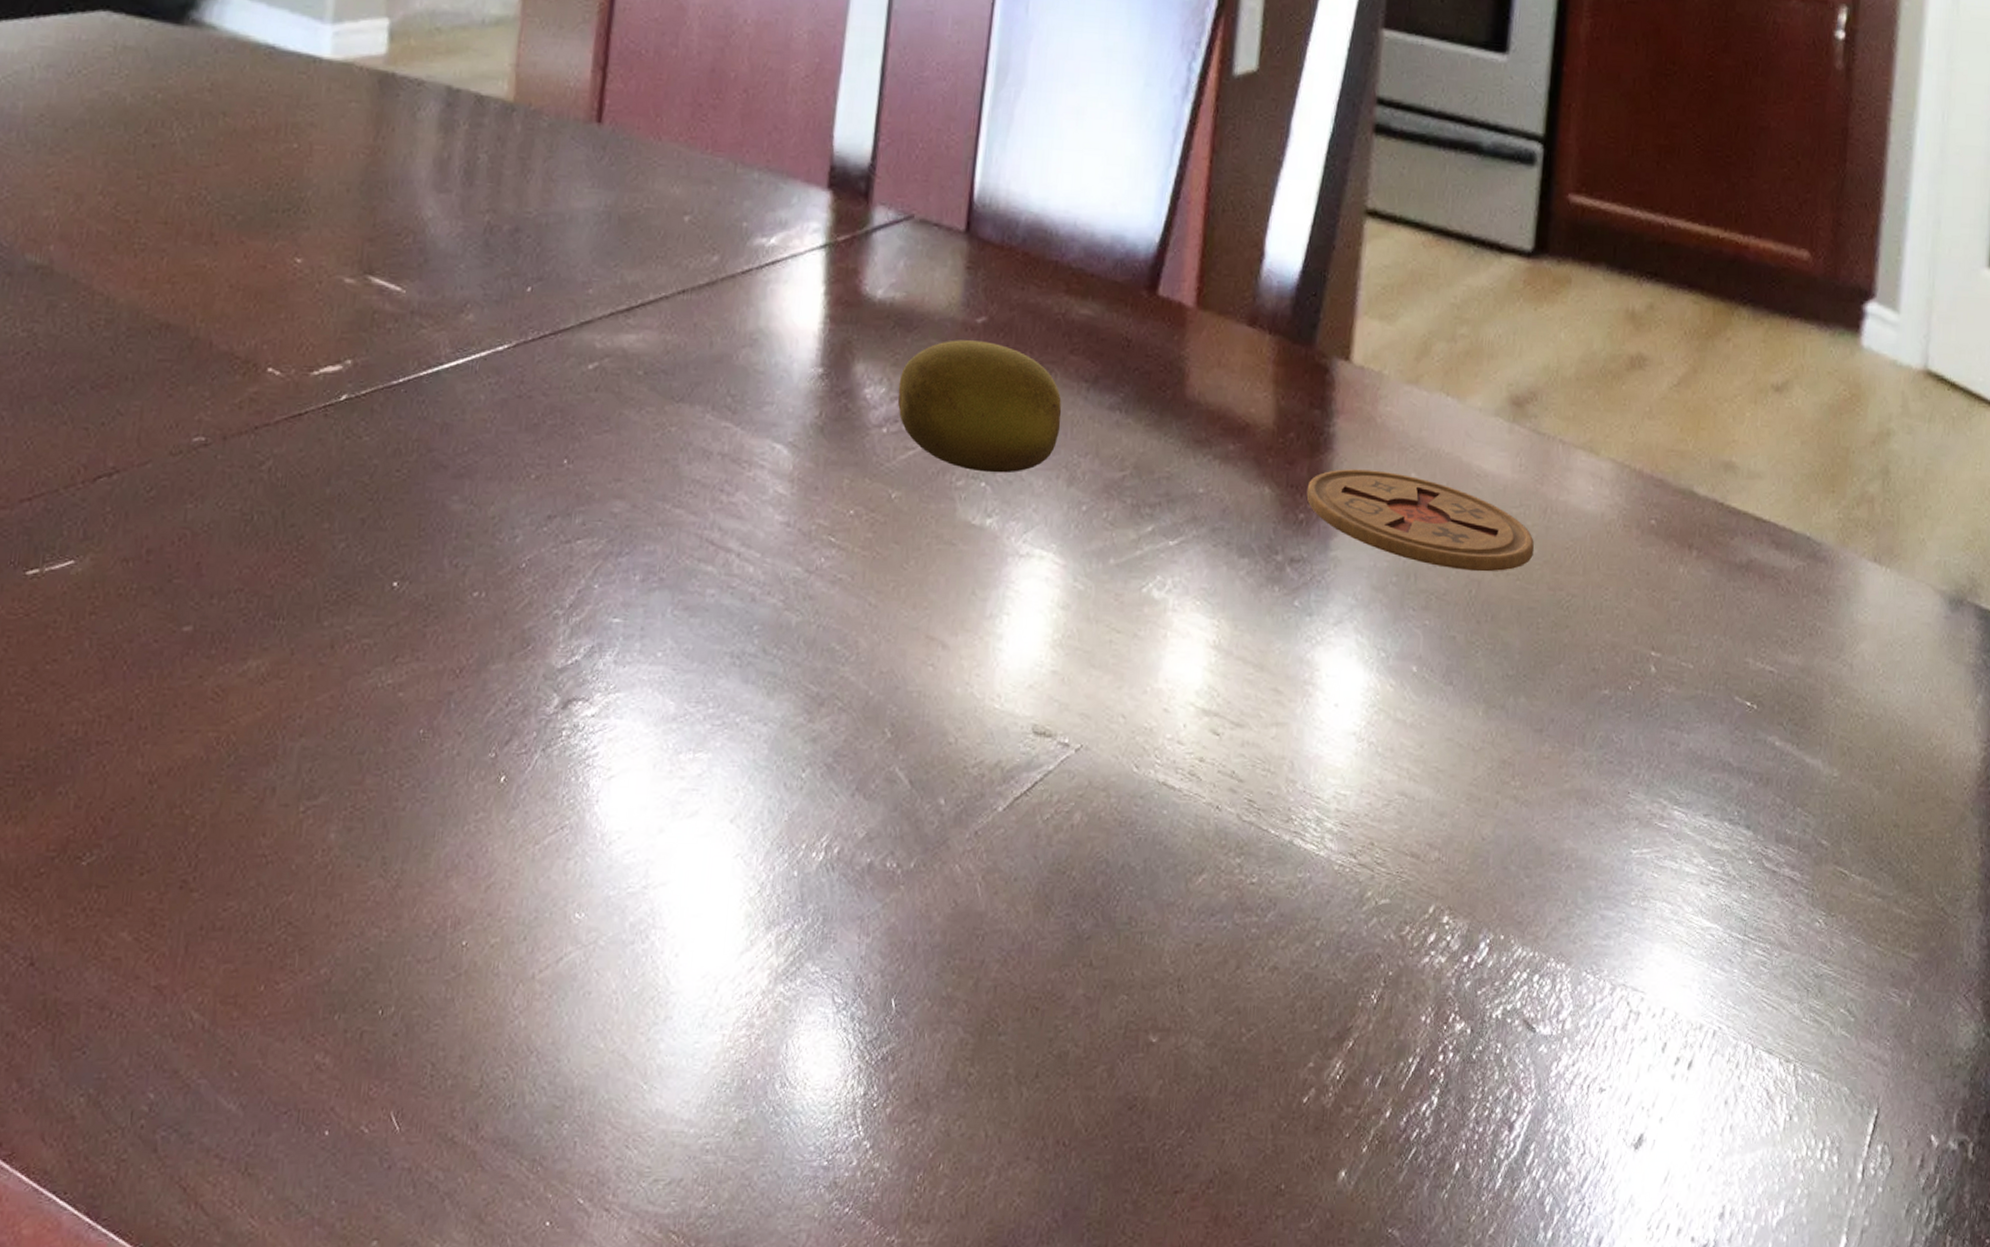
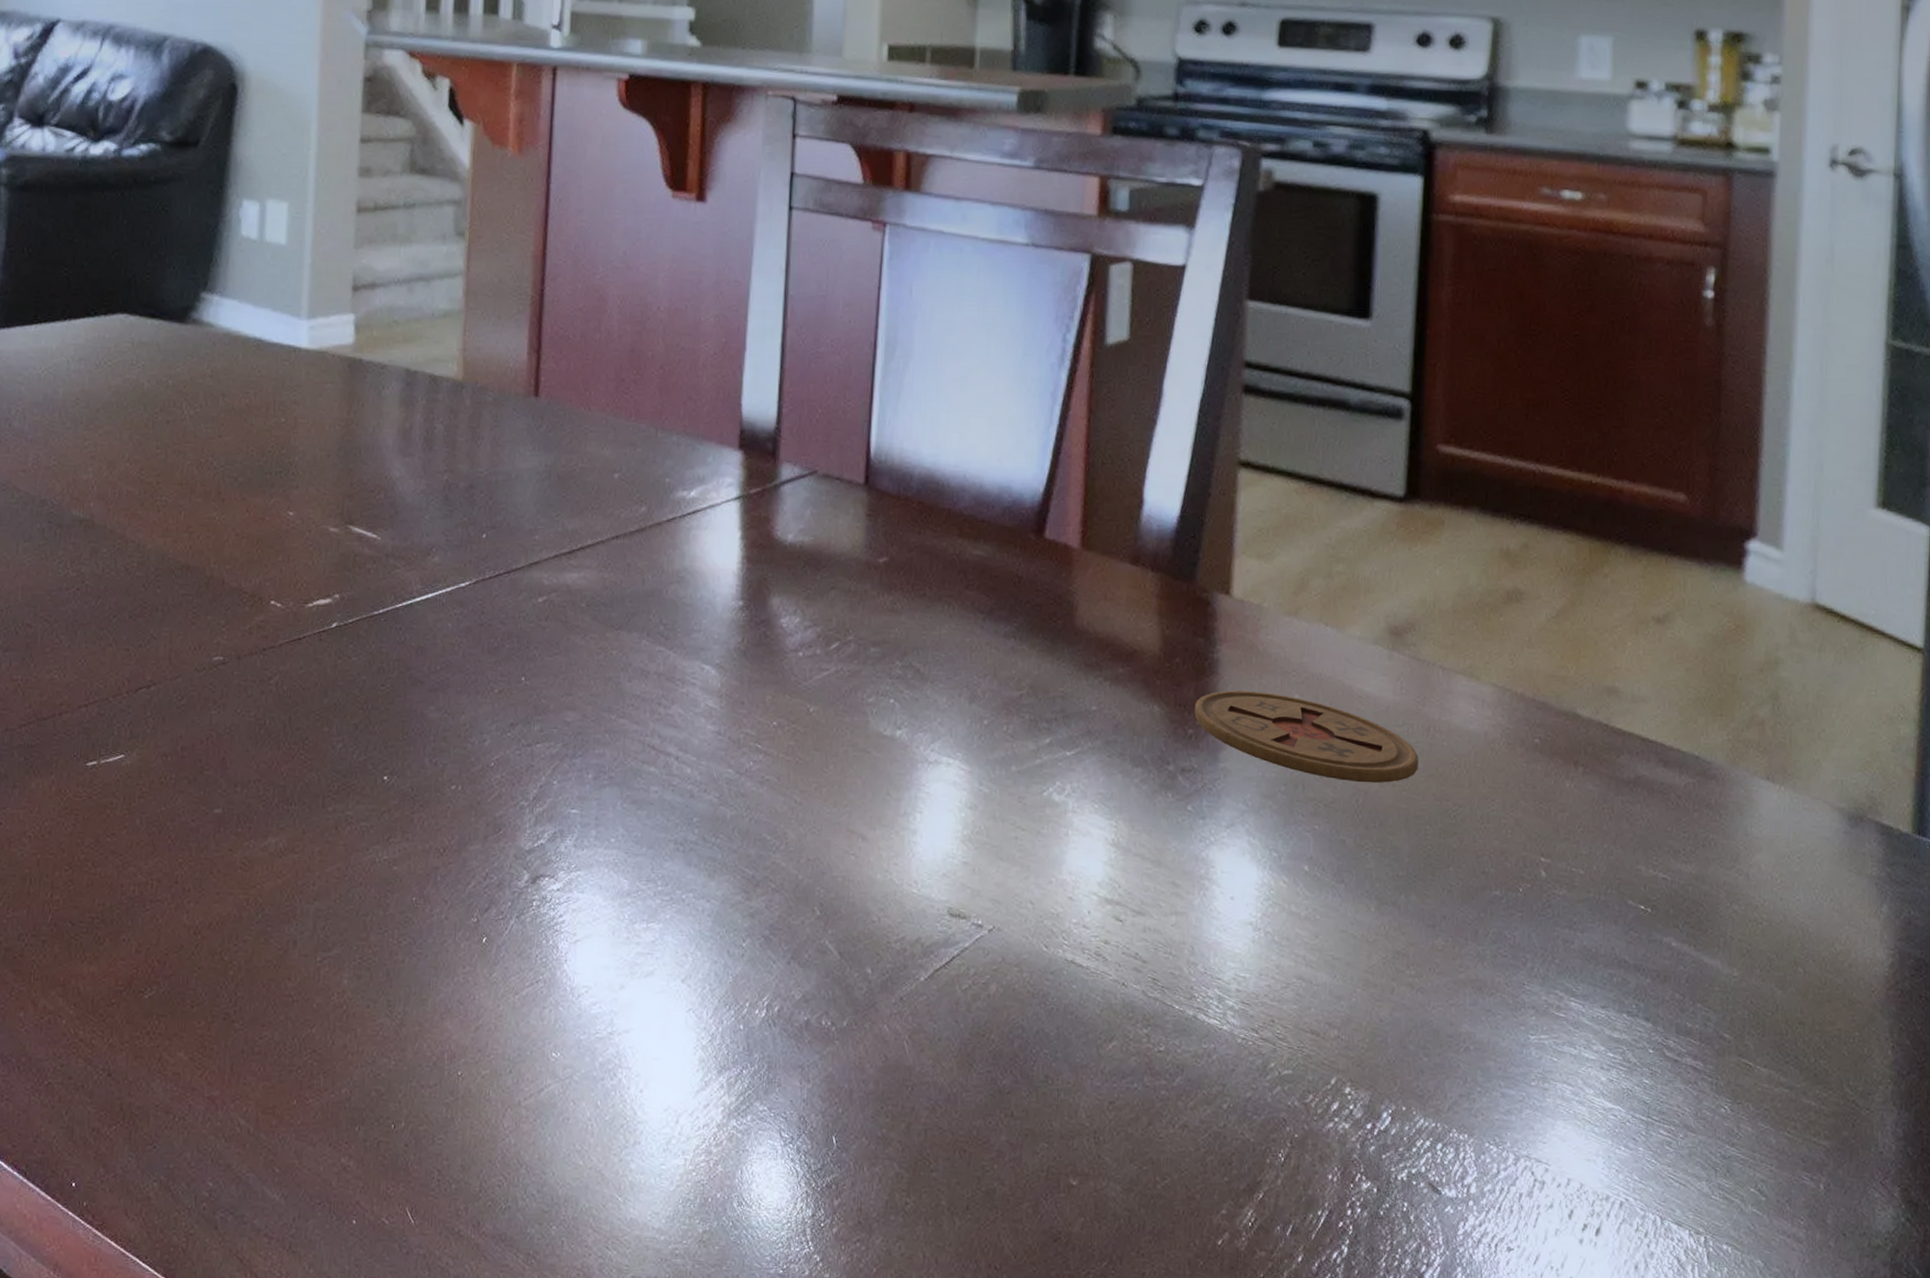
fruit: present [898,340,1062,473] -> none [811,577,961,692]

